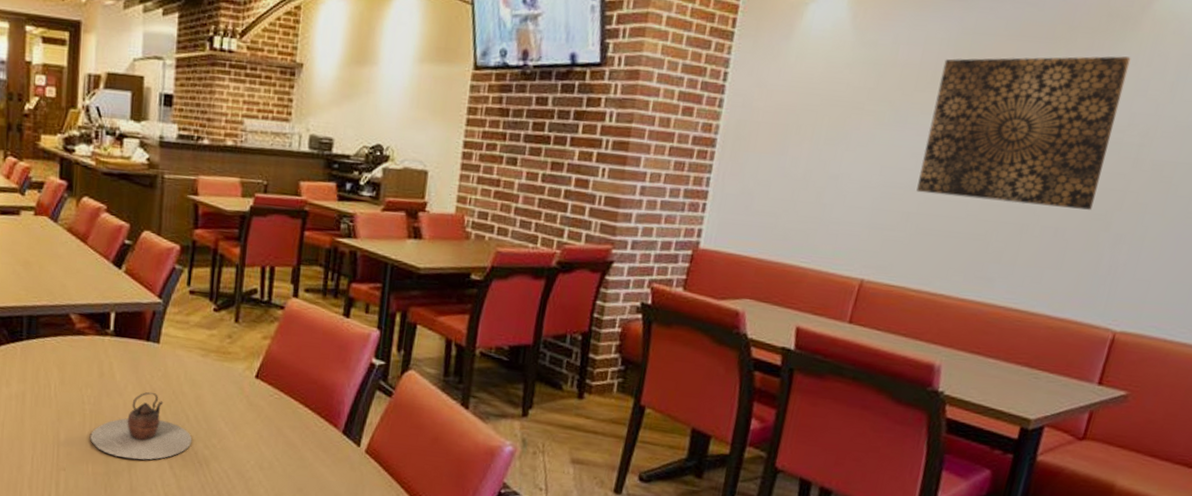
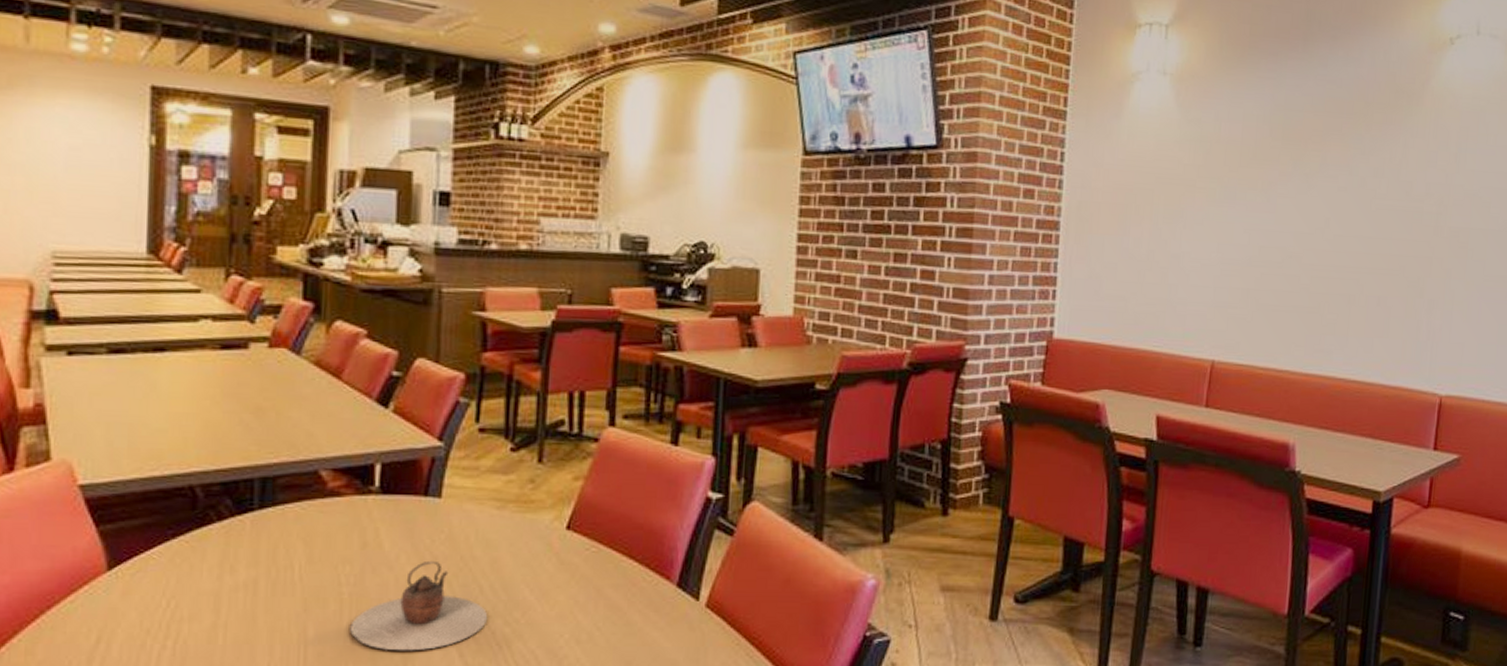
wall art: present [916,56,1131,210] -> none [1252,129,1419,278]

